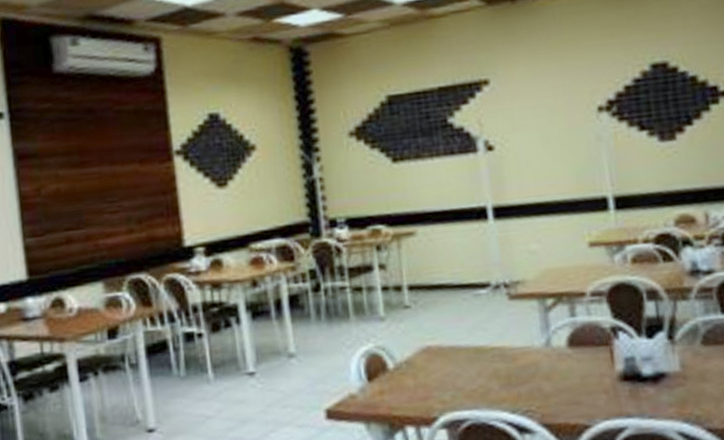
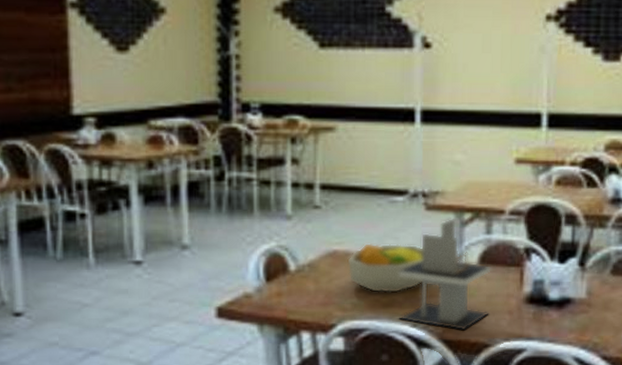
fruit bowl: none [441,333,515,384] -> present [347,243,423,293]
napkin holder: none [491,305,585,414] -> present [399,218,491,331]

